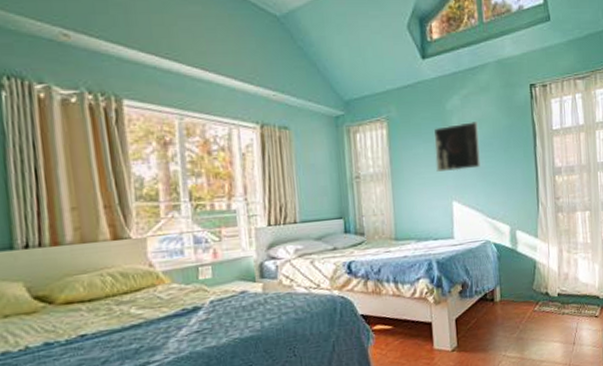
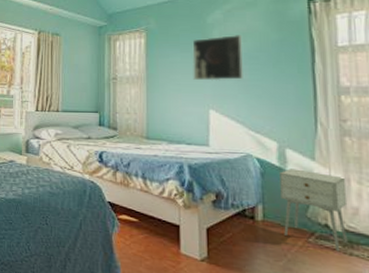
nightstand: none [512,247,561,314] -> present [279,168,348,252]

